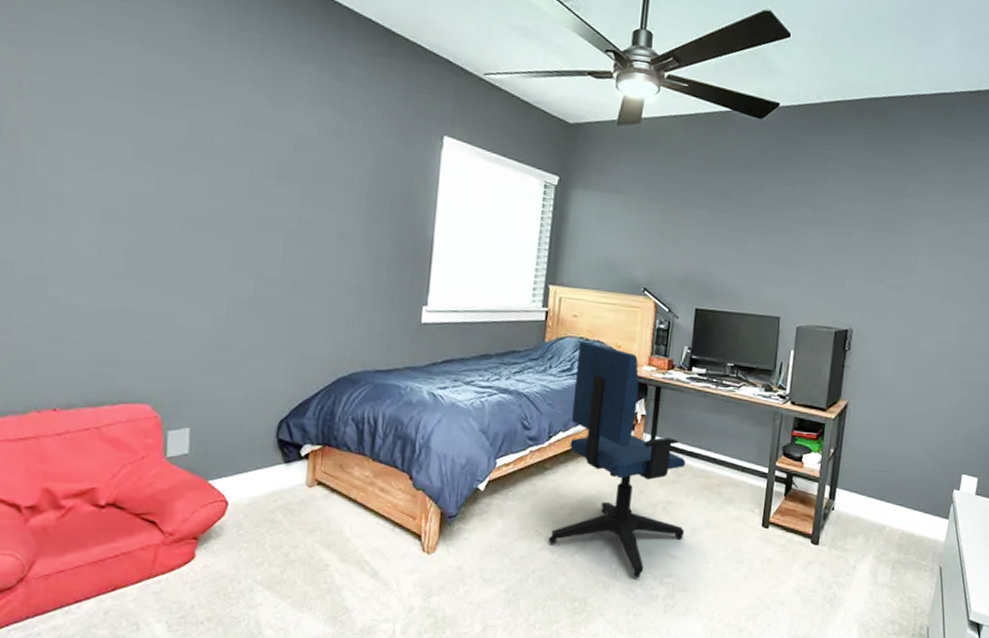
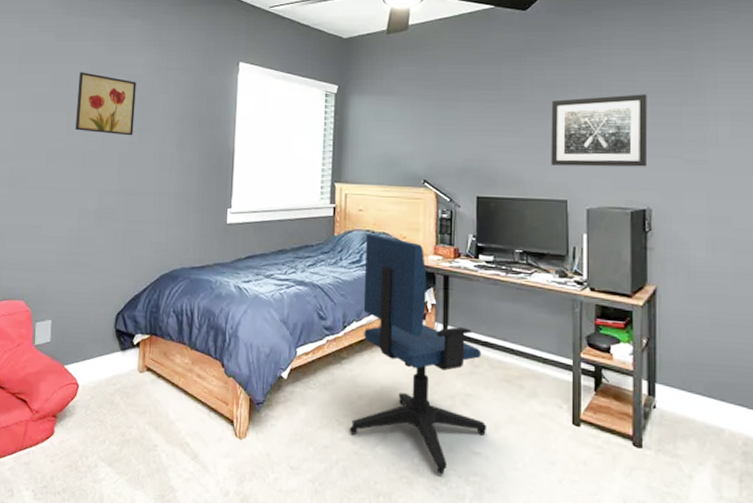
wall art: none [222,122,309,211] -> present [75,72,136,136]
wall art: none [769,216,863,290] -> present [551,94,648,167]

